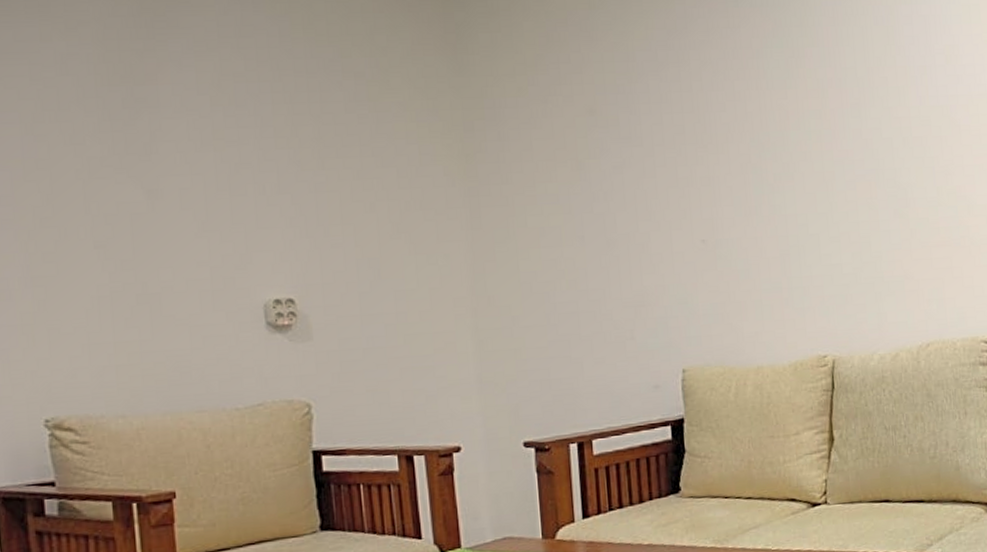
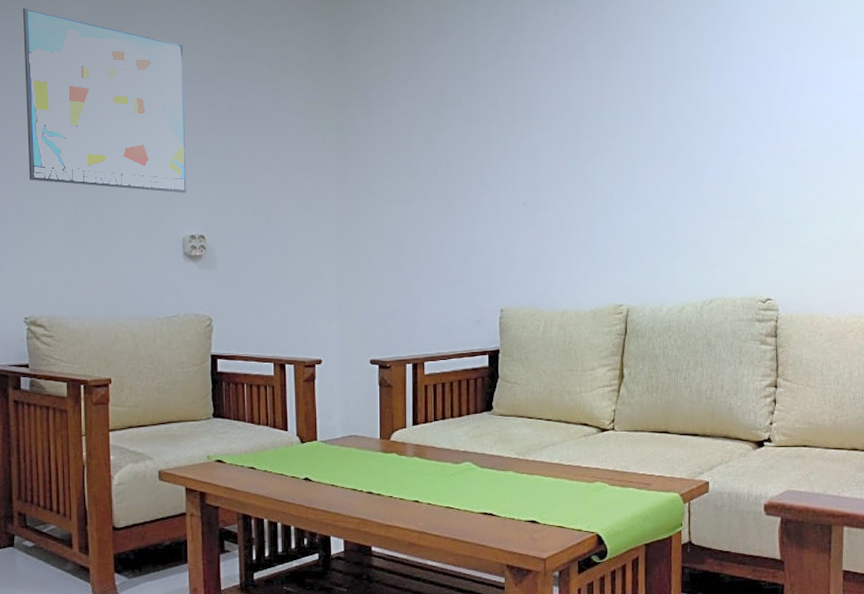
wall art: none [15,9,265,247] -> present [22,7,186,194]

